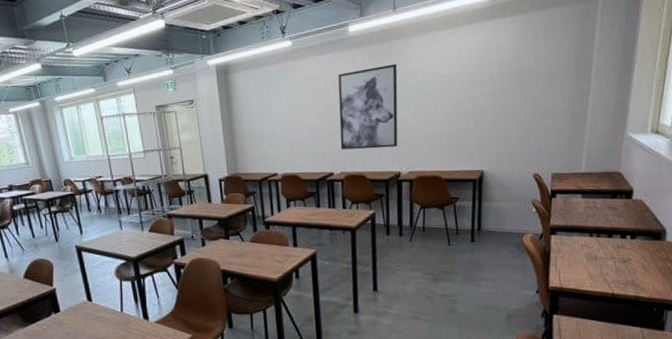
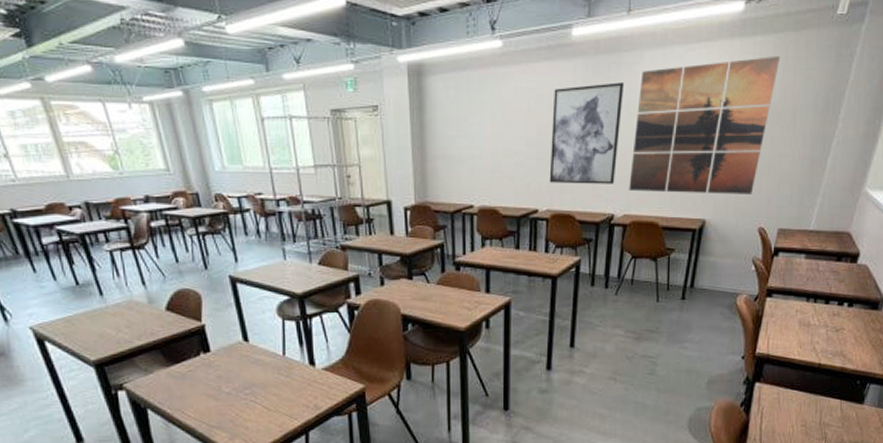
wall art: none [410,30,530,152] -> present [629,55,780,194]

